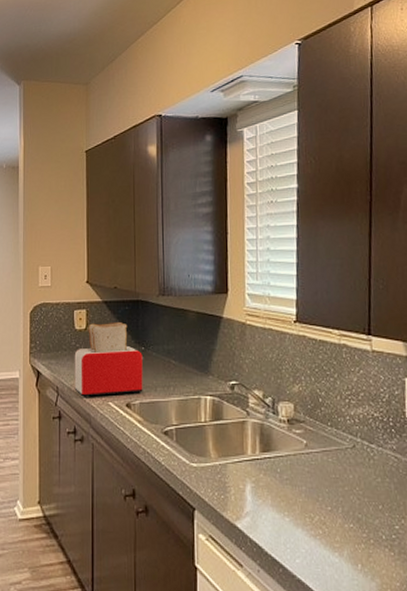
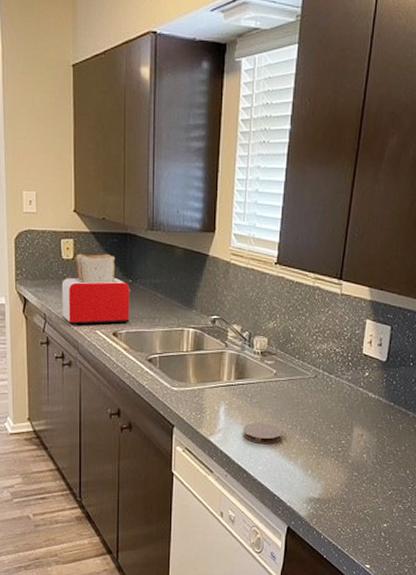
coaster: none [274,503,322,530] -> present [243,422,283,444]

